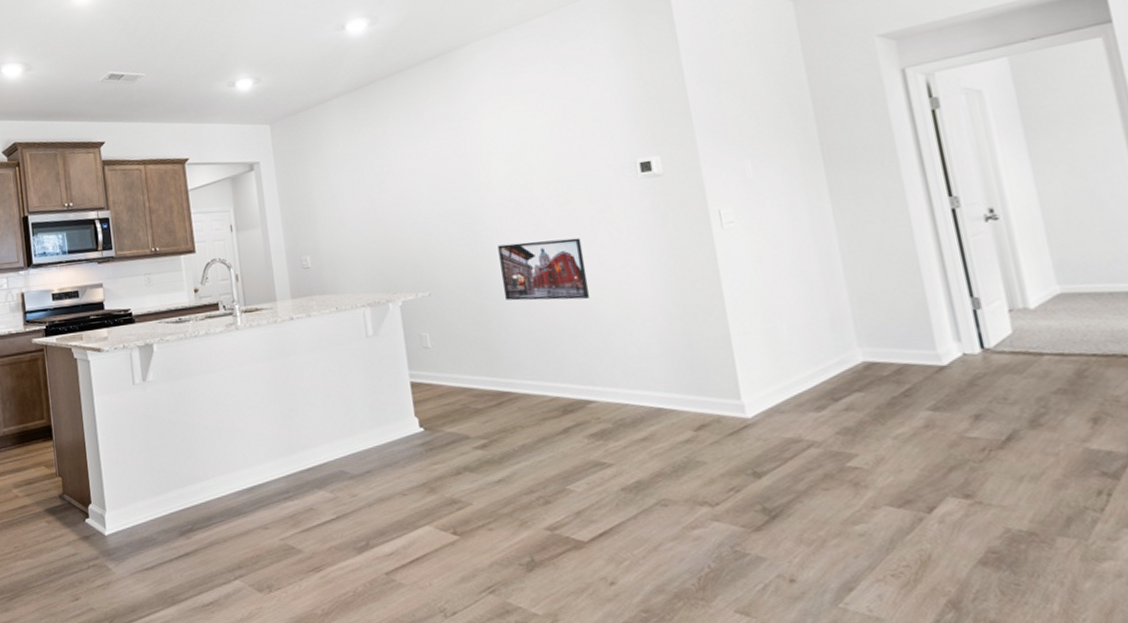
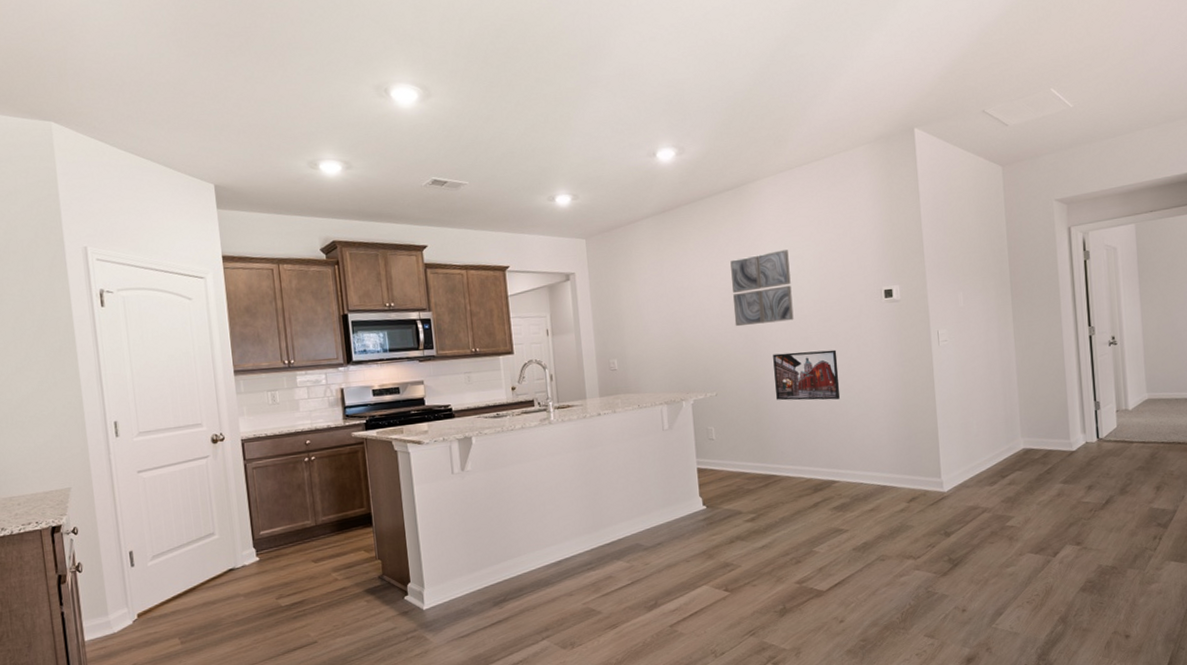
wall art: none [438,122,522,215] -> present [730,250,794,327]

